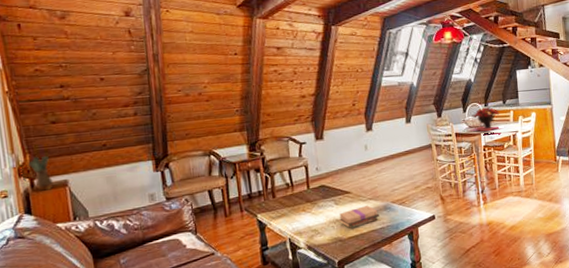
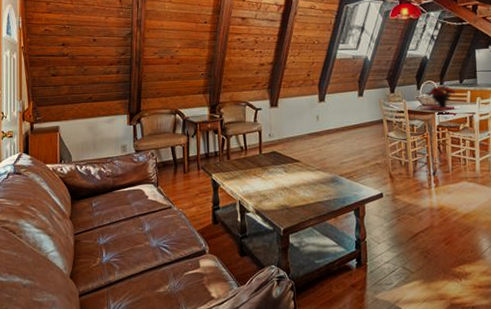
vase: present [28,155,53,192] -> none [31,103,48,135]
books: present [339,205,379,230] -> none [287,176,327,198]

